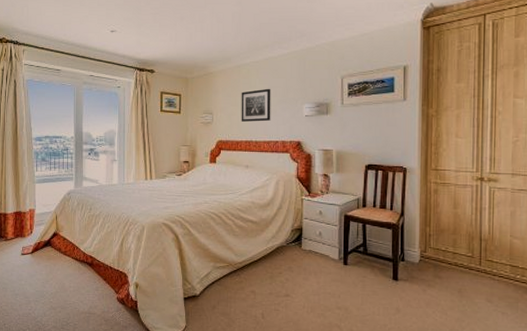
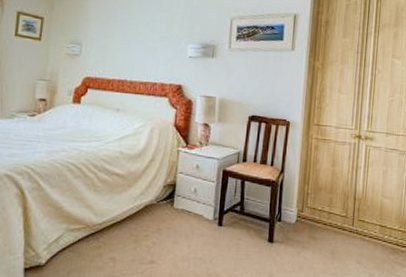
wall art: present [241,88,271,122] -> none [115,21,154,60]

